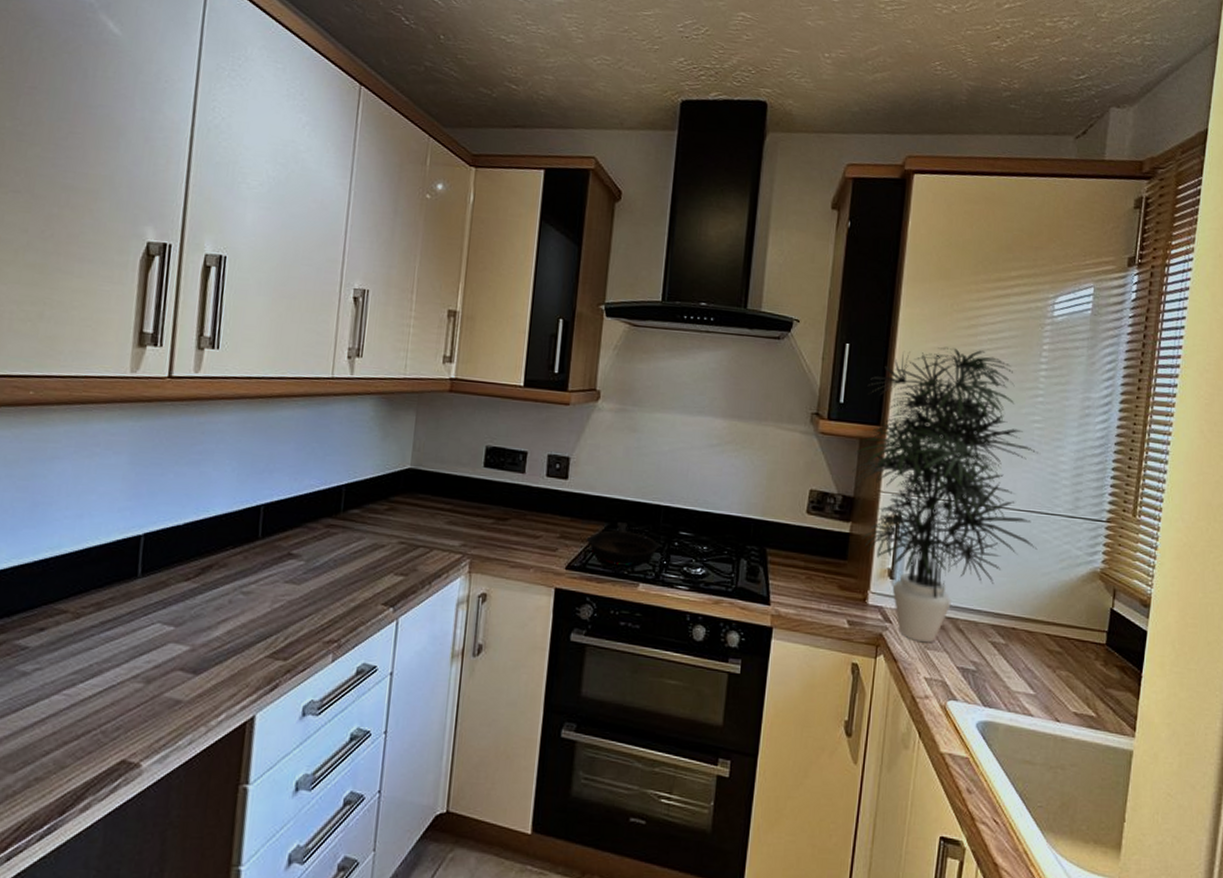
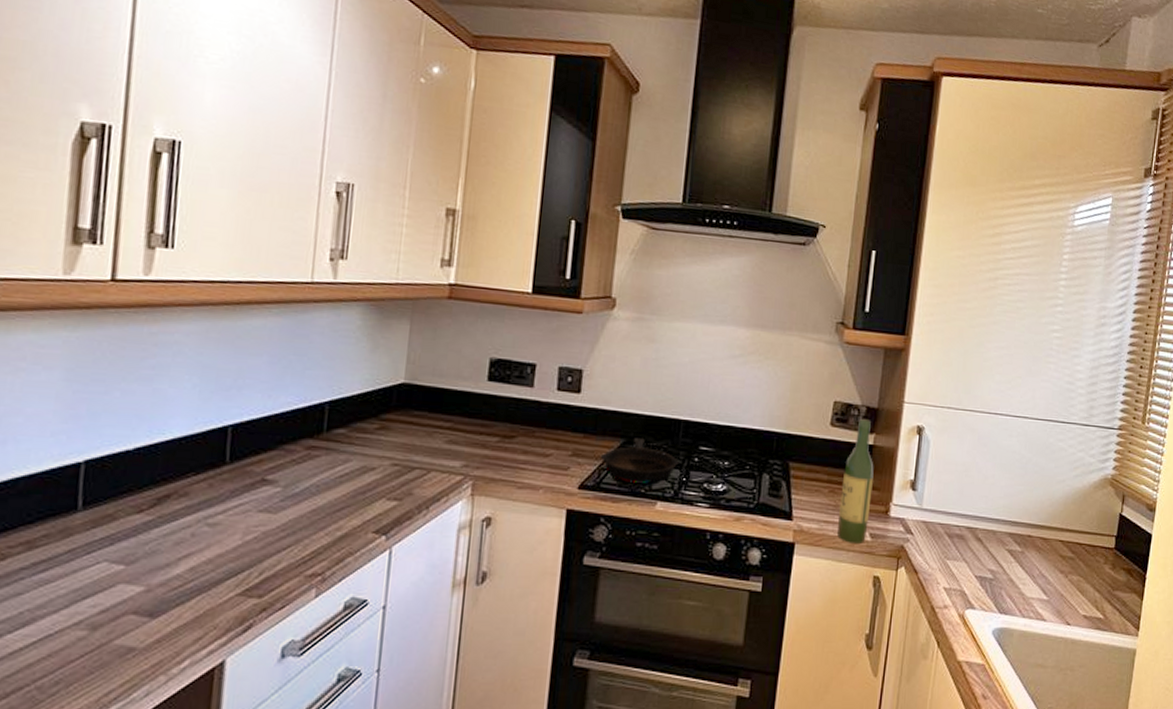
wine bottle: none [815,506,851,632] -> present [837,418,874,545]
plant: present [852,346,1038,643] -> none [877,255,1057,553]

